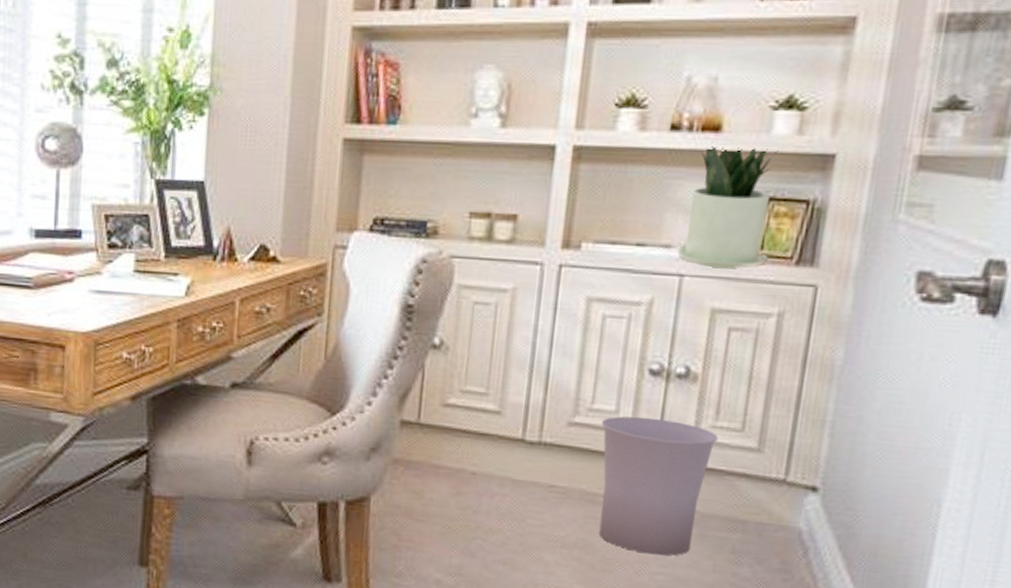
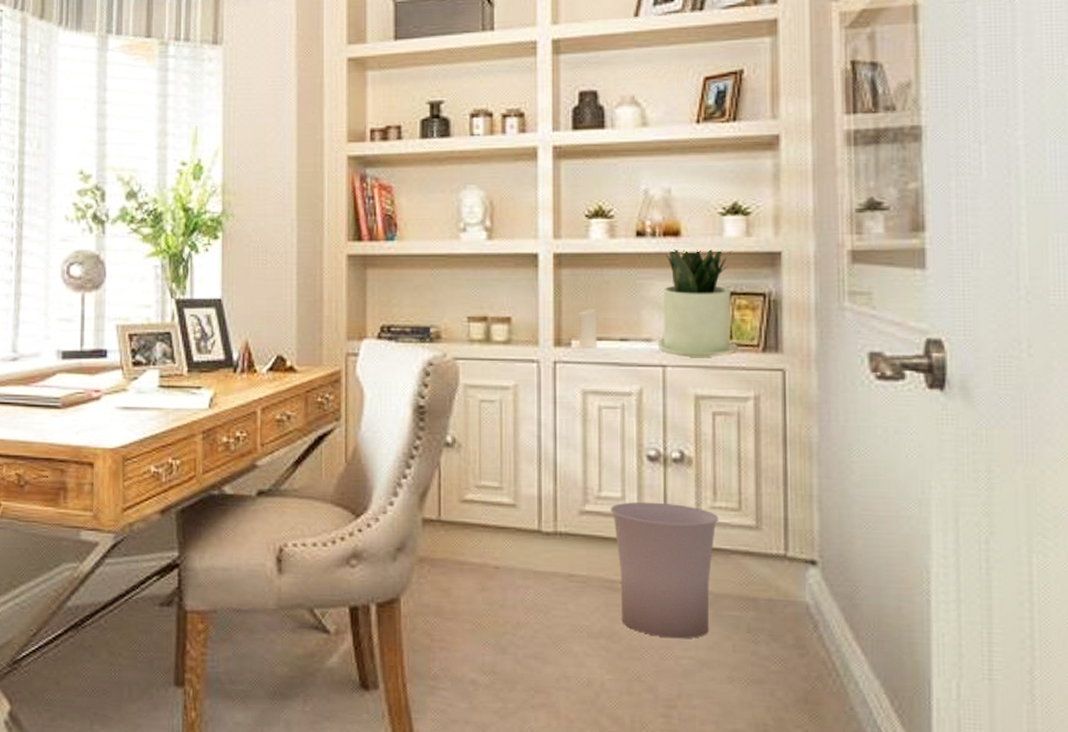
candle: none [585,208,615,253] -> present [575,307,598,349]

